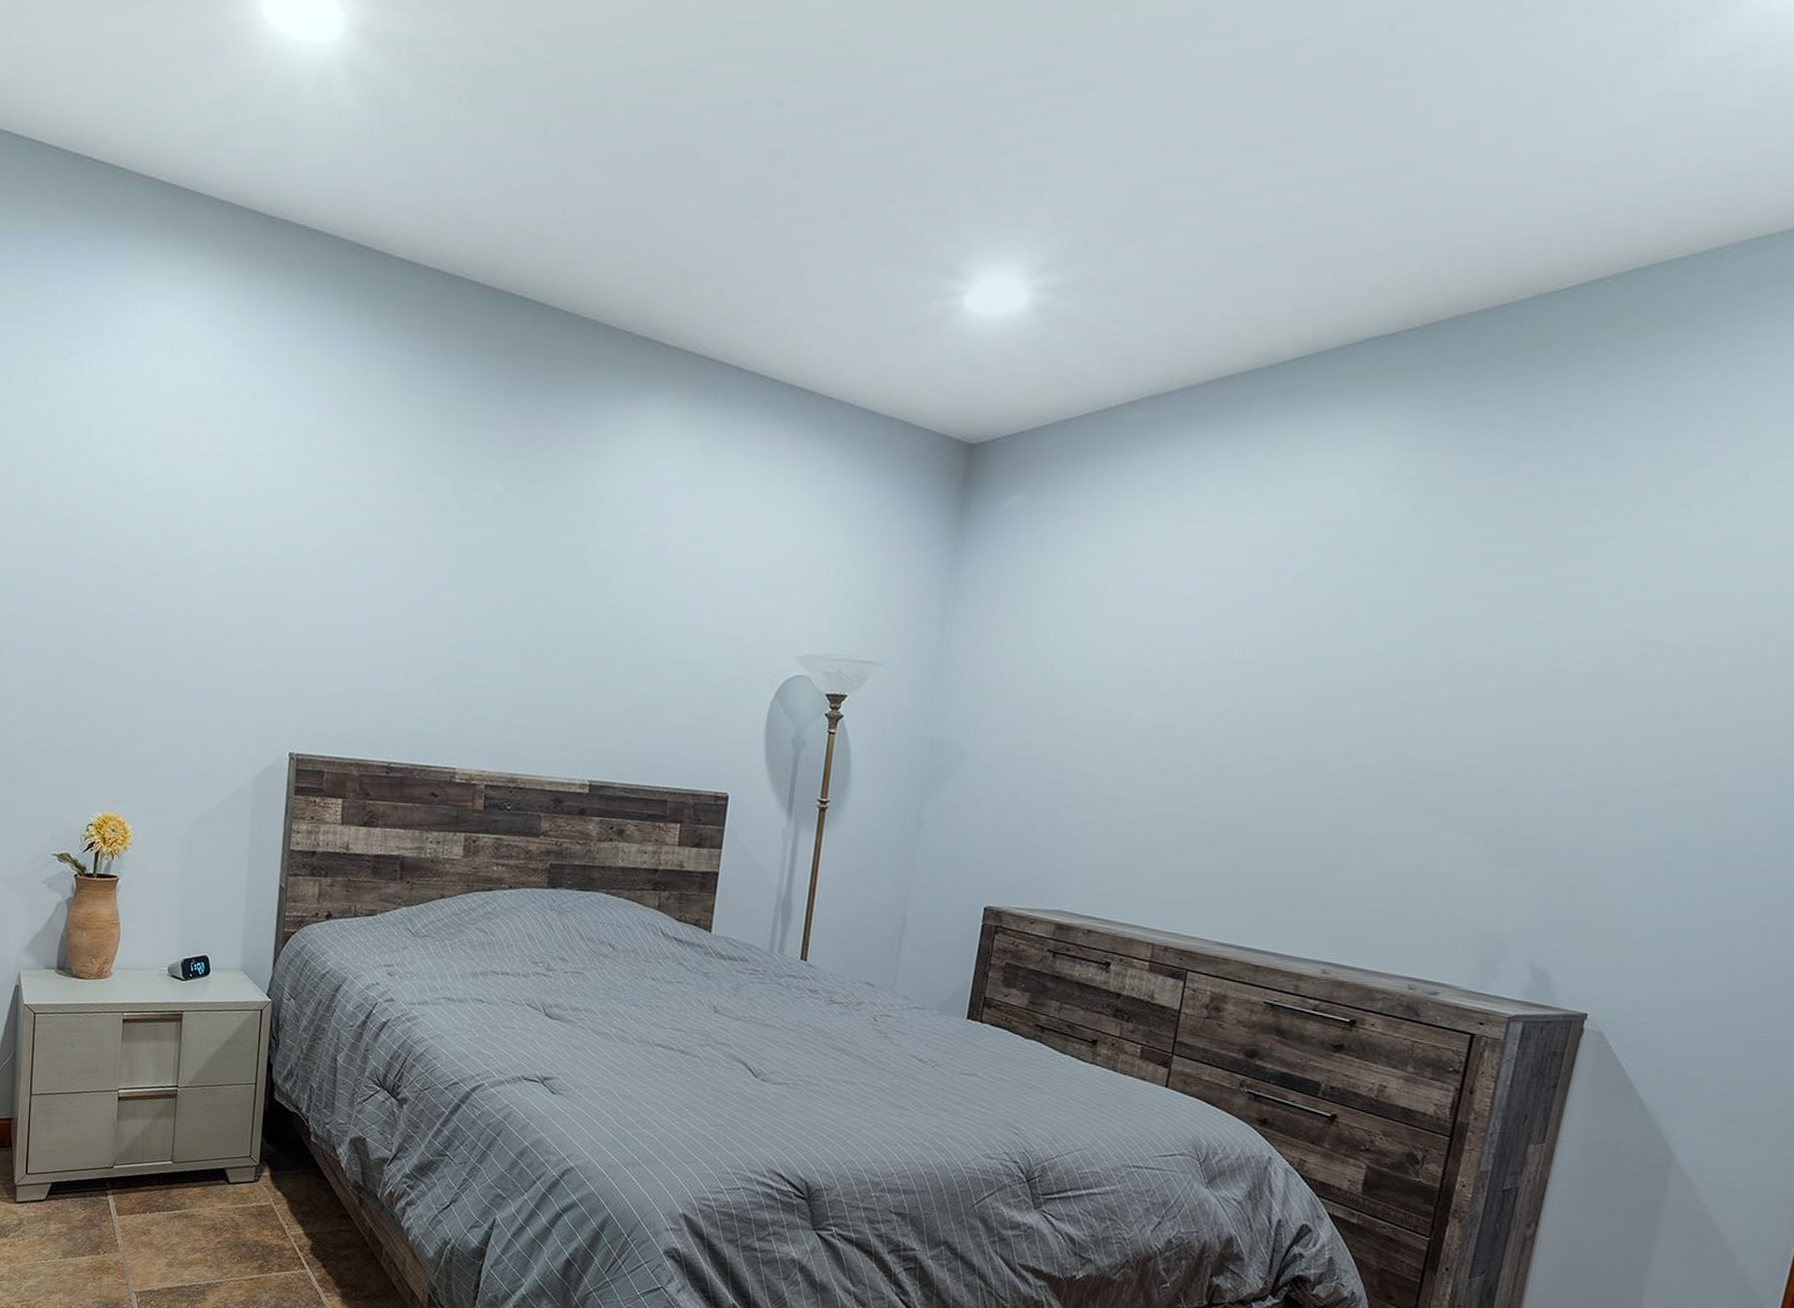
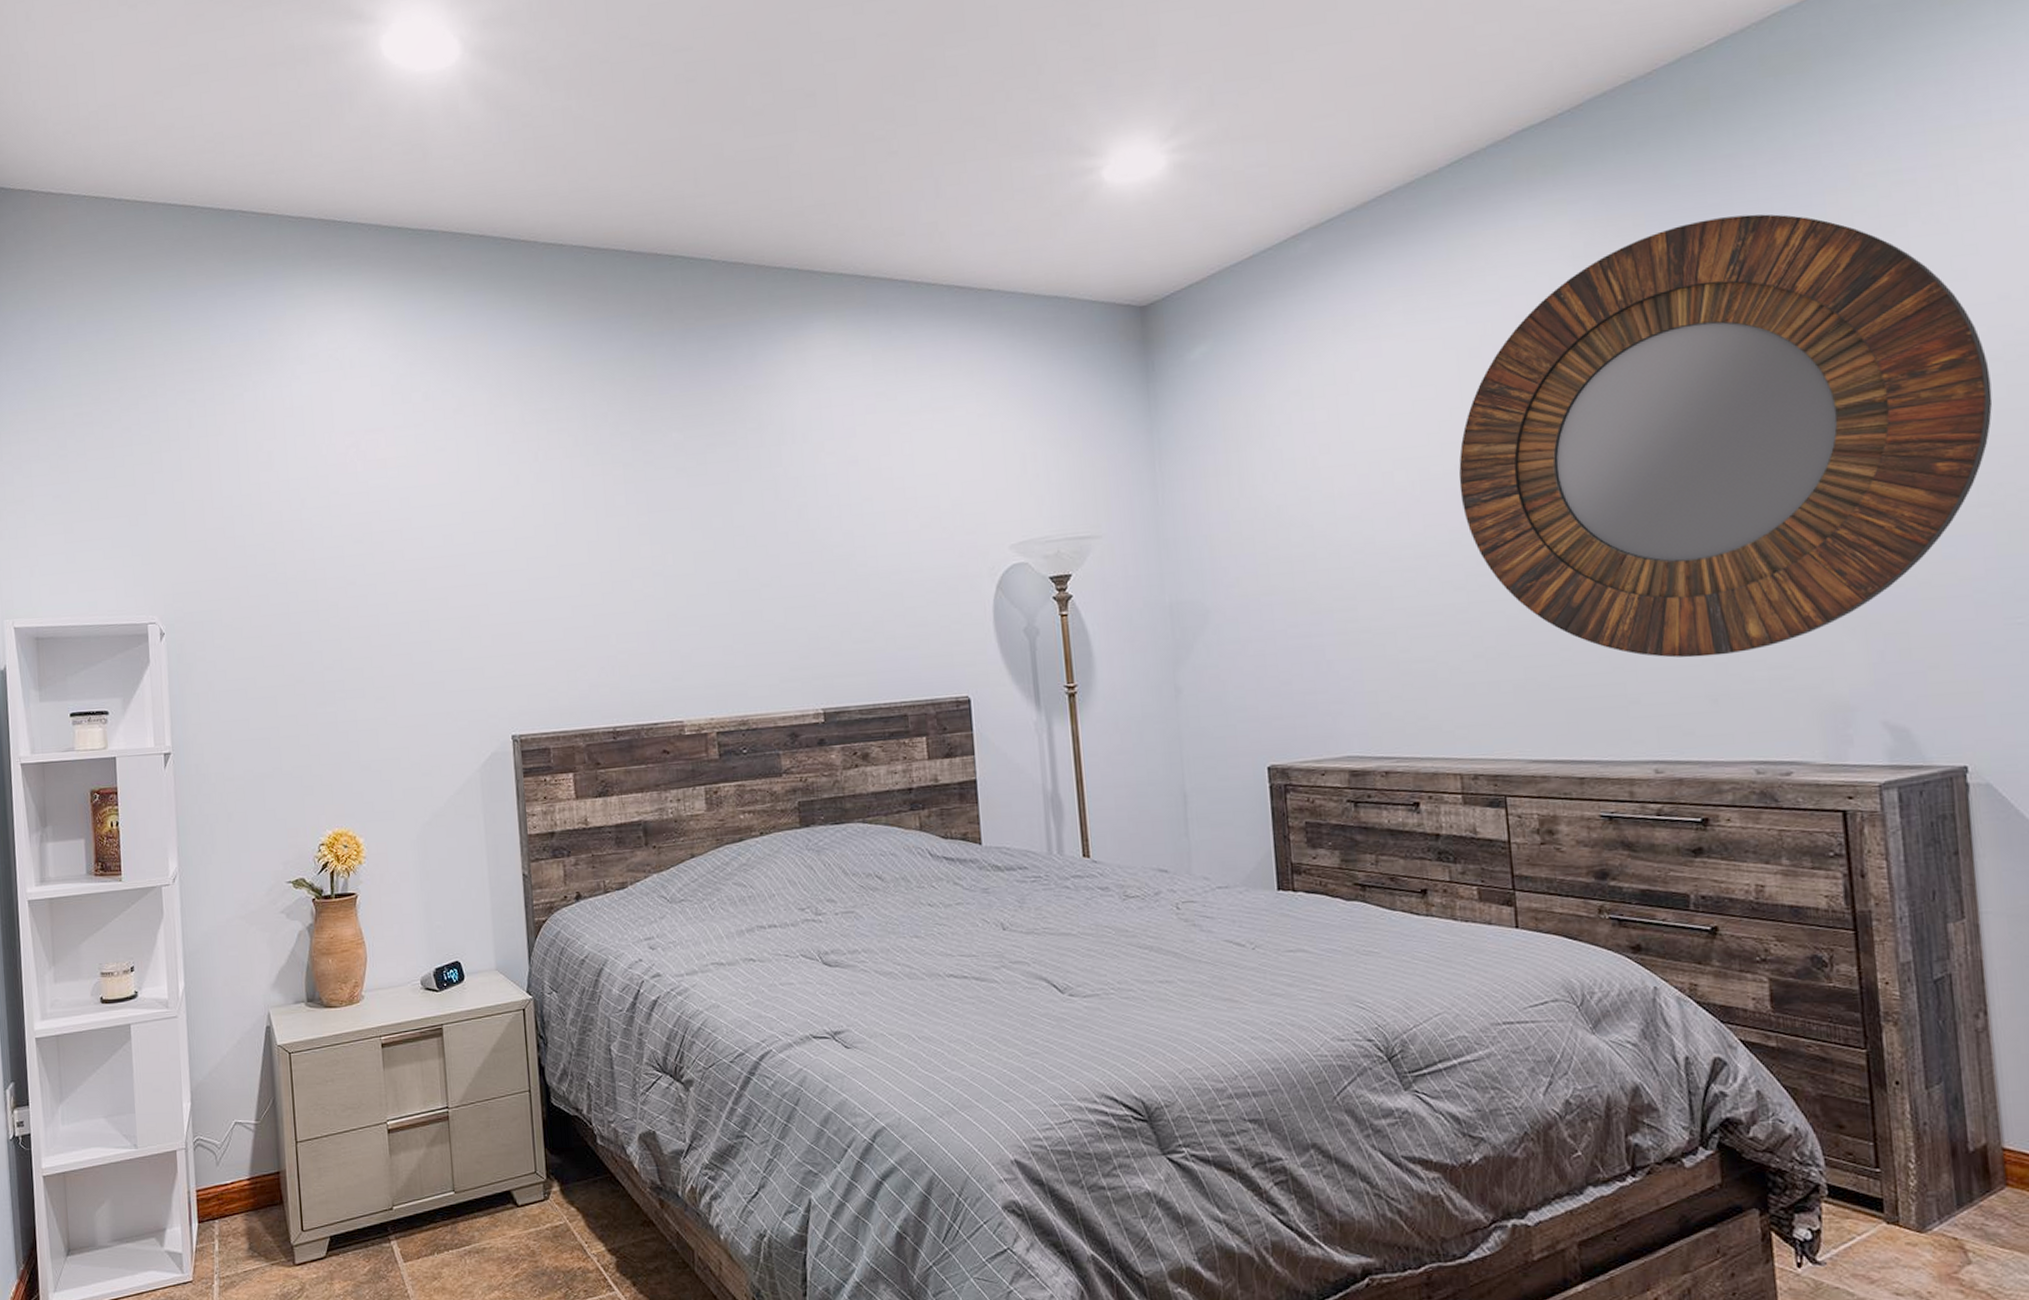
home mirror: none [1218,464,1722,879] -> present [1459,214,1993,658]

